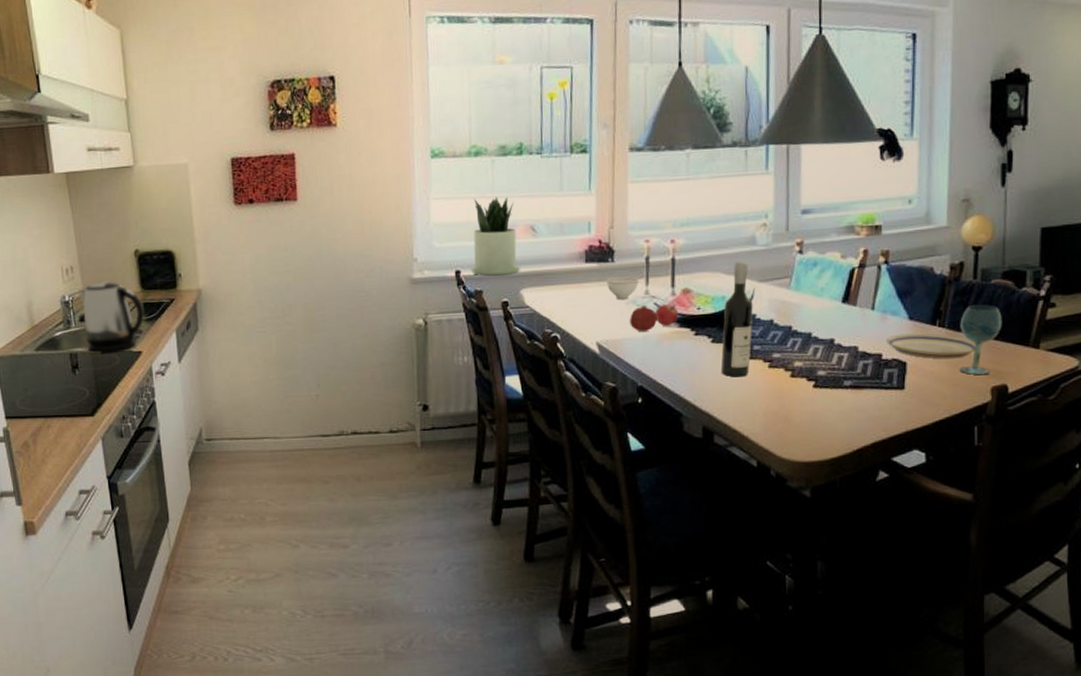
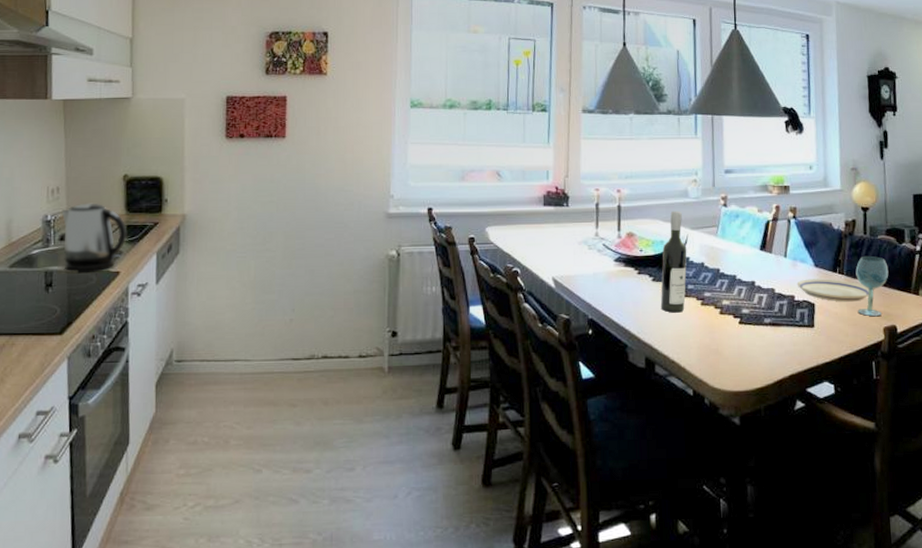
planter: present [470,197,520,277] -> none [441,145,486,215]
bowl: present [607,277,639,300] -> none [562,220,590,241]
fruit: present [630,306,657,331] -> none [582,246,606,269]
fruit: present [655,304,679,326] -> none [604,246,624,265]

